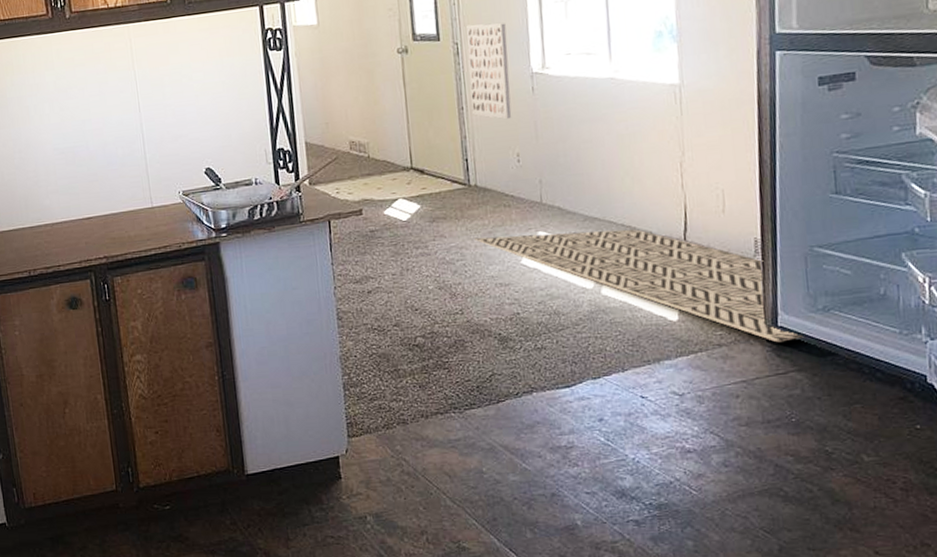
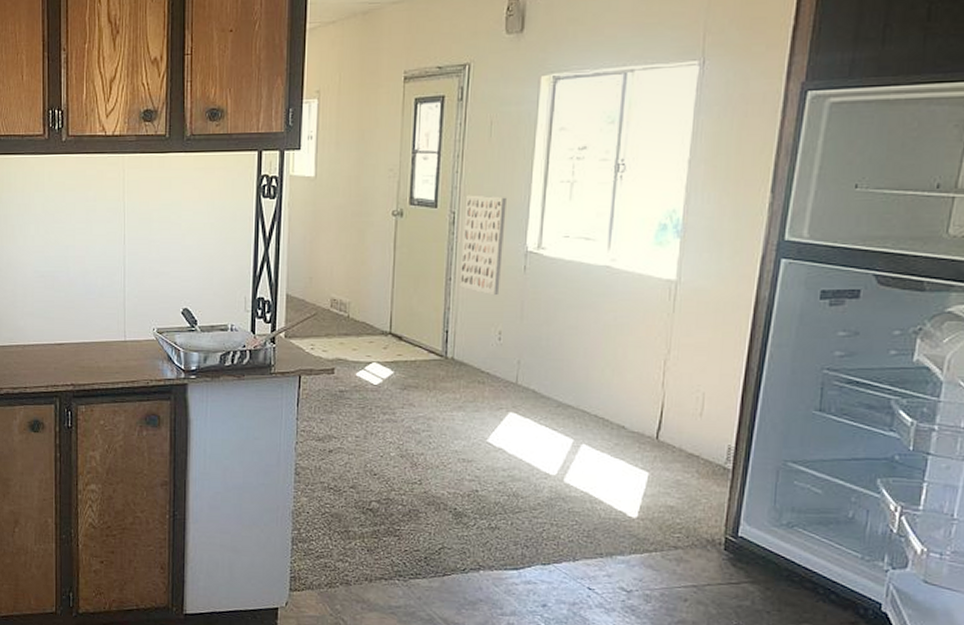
rug: present [474,229,804,343] -> none [443,410,763,553]

